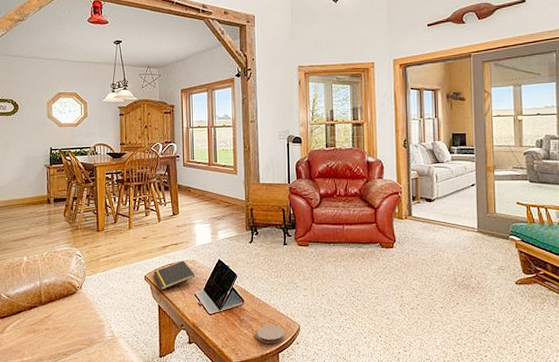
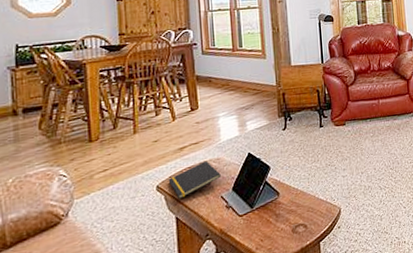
coaster: present [257,325,285,343] -> none [295,212,326,235]

